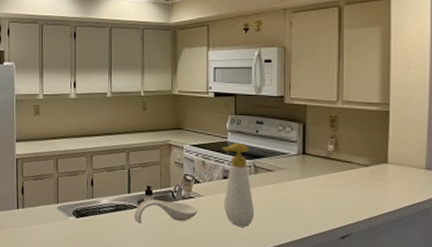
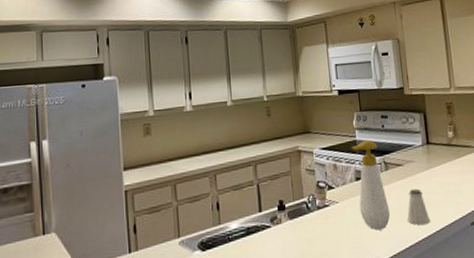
spoon rest: present [134,200,198,224] -> none [268,213,335,246]
saltshaker: none [271,195,297,231] -> present [406,188,431,226]

